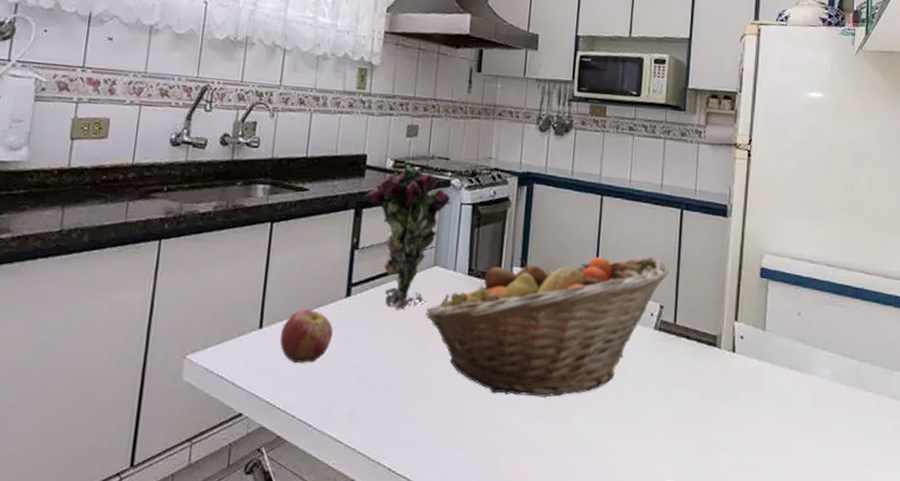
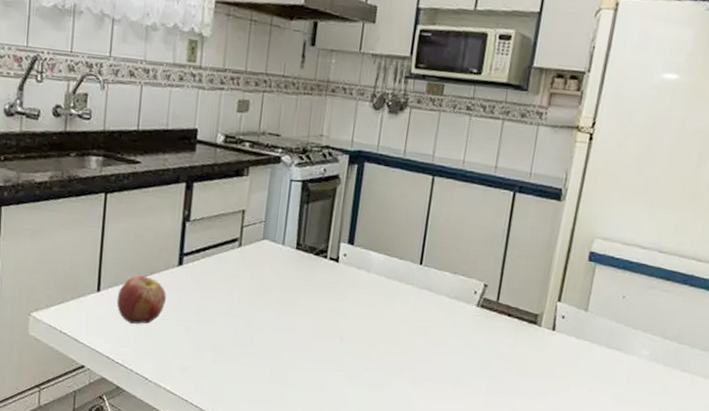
flower: present [365,164,451,310] -> none [196,140,281,280]
fruit basket: present [426,256,669,398] -> none [254,234,497,364]

